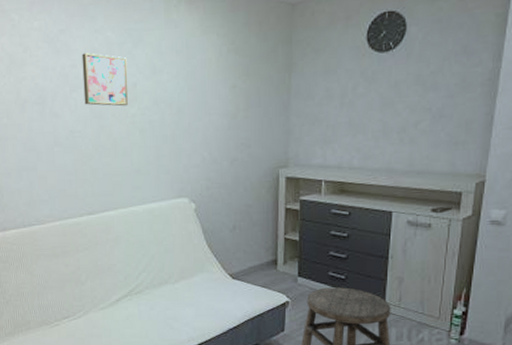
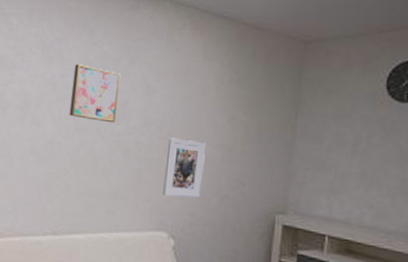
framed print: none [179,112,213,167] -> present [163,138,206,198]

